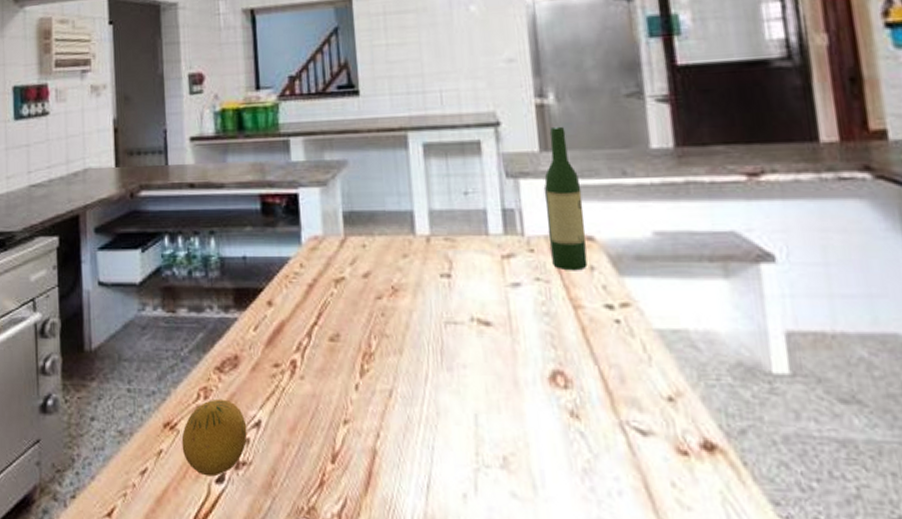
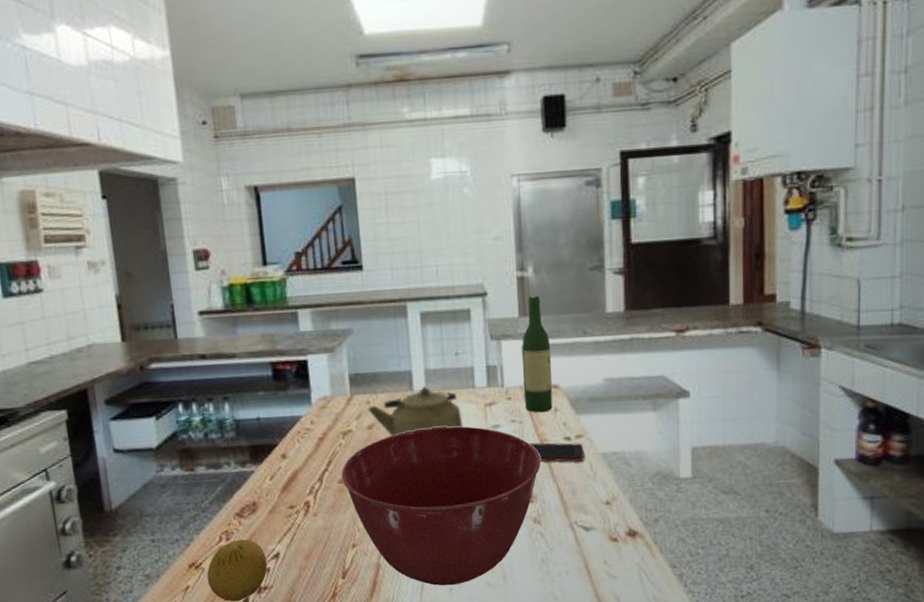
mixing bowl: none [332,281,577,491] -> present [341,426,541,586]
kettle: none [363,229,476,289] -> present [367,385,464,437]
cell phone: none [559,308,634,338] -> present [529,442,585,462]

